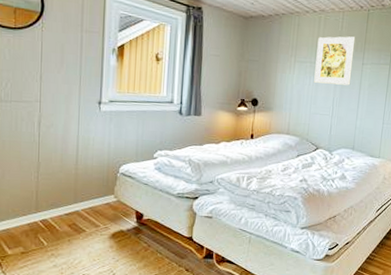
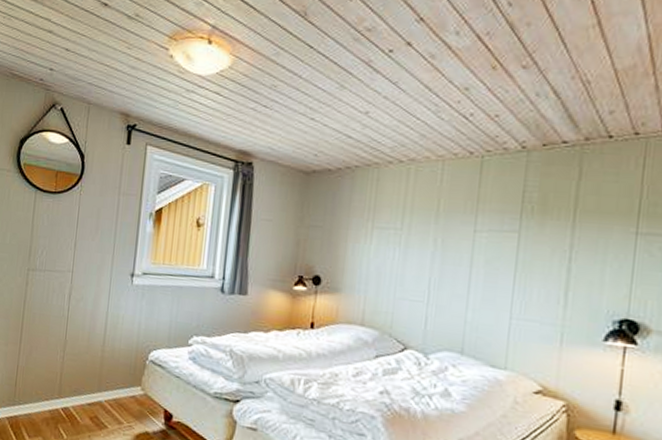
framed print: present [314,36,356,86] -> none [400,193,463,261]

